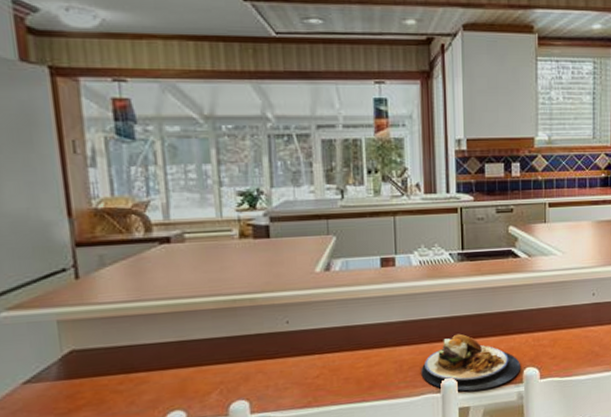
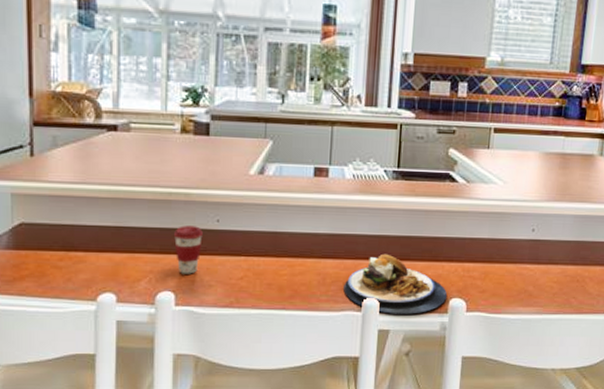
coffee cup: none [241,330,273,381] -> present [173,226,203,274]

